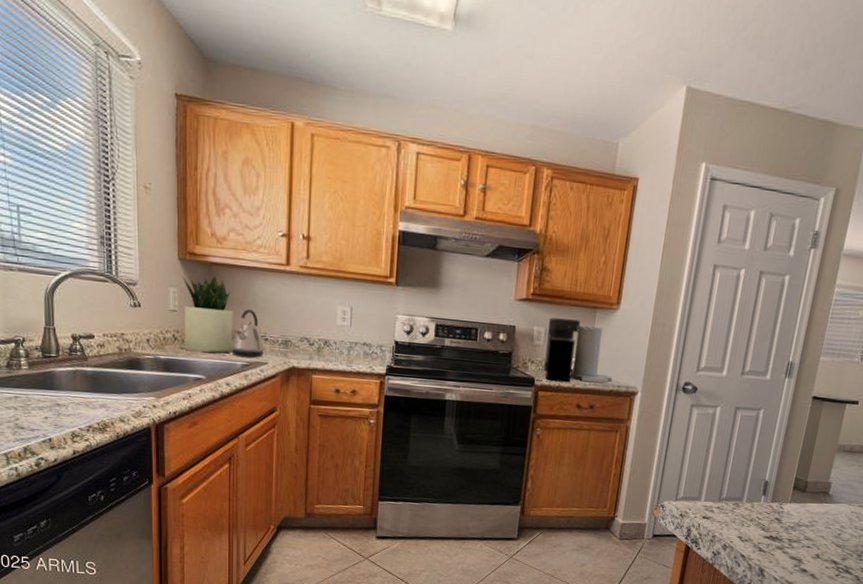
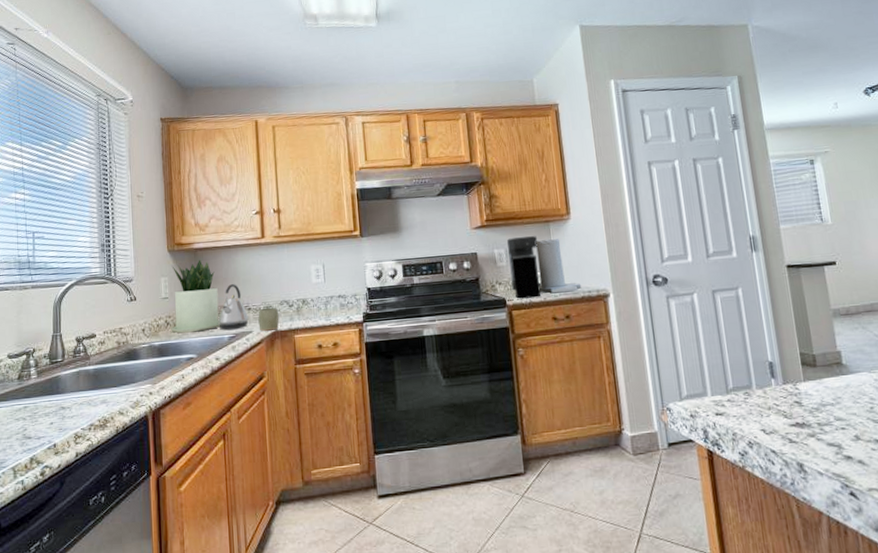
mug: none [275,342,298,366] -> present [258,308,280,331]

